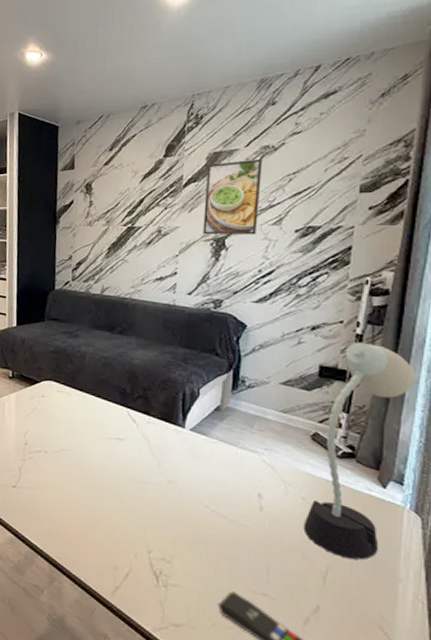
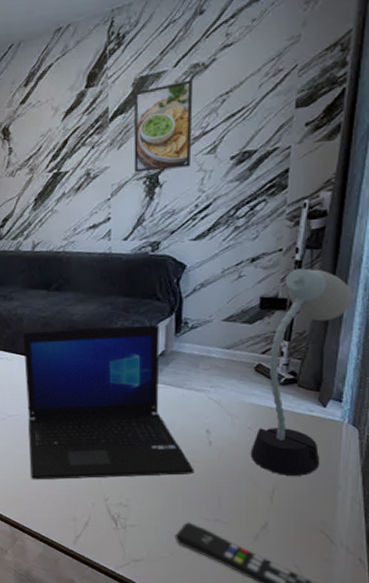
laptop: none [76,369,244,539] -> present [22,324,195,480]

